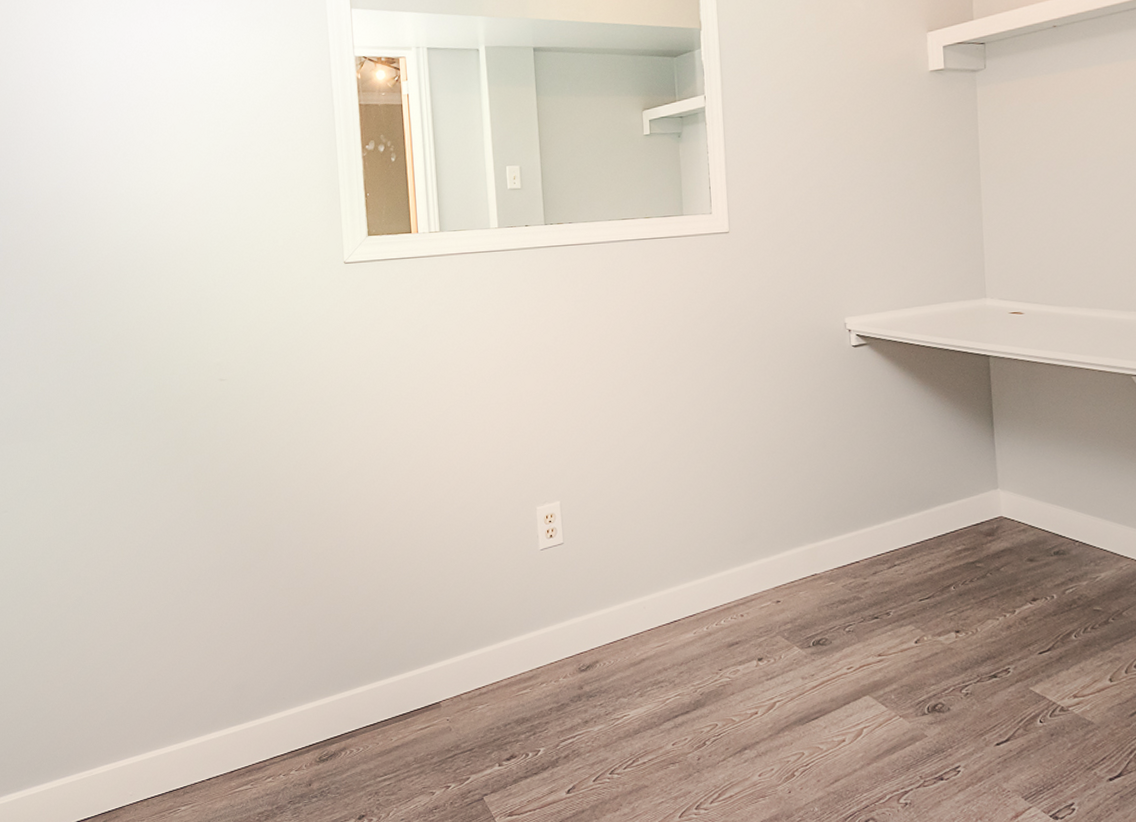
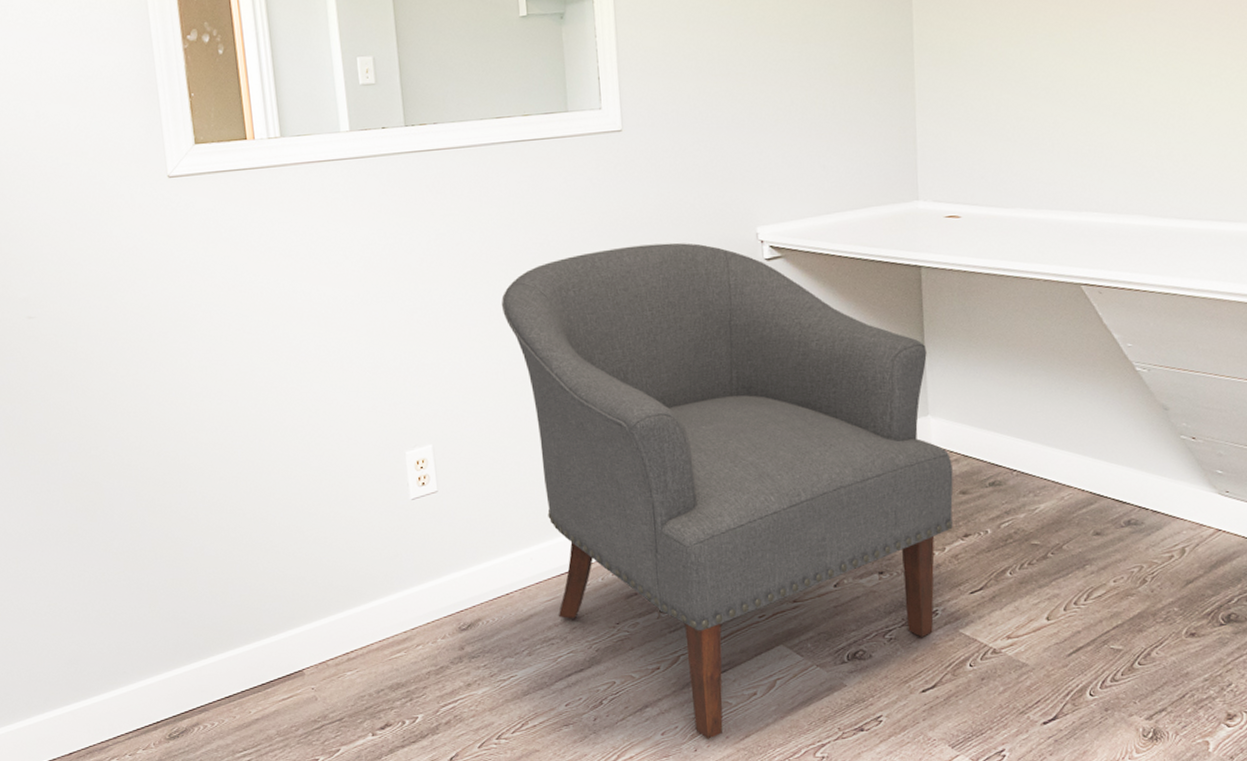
chair: none [623,329,1022,782] -> present [501,243,953,739]

